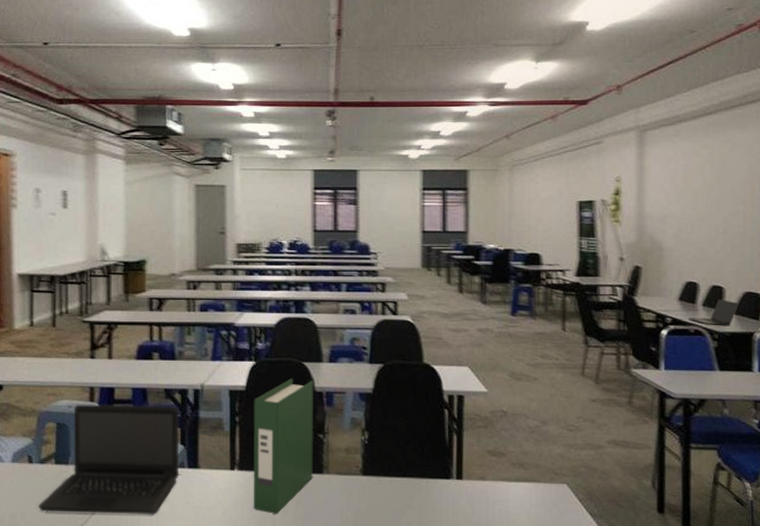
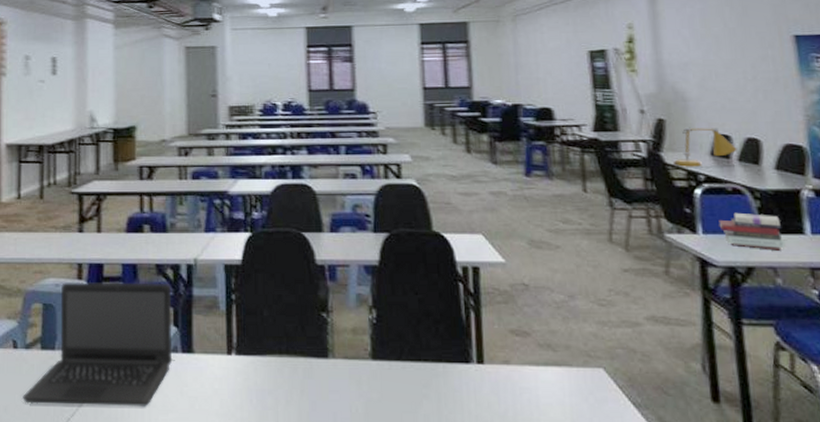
binder: present [253,378,313,514] -> none [251,251,317,405]
table lamp: none [646,274,703,310] -> present [674,127,737,167]
books: none [679,351,735,385] -> present [718,212,785,251]
laptop: present [689,299,739,326] -> none [724,152,780,183]

